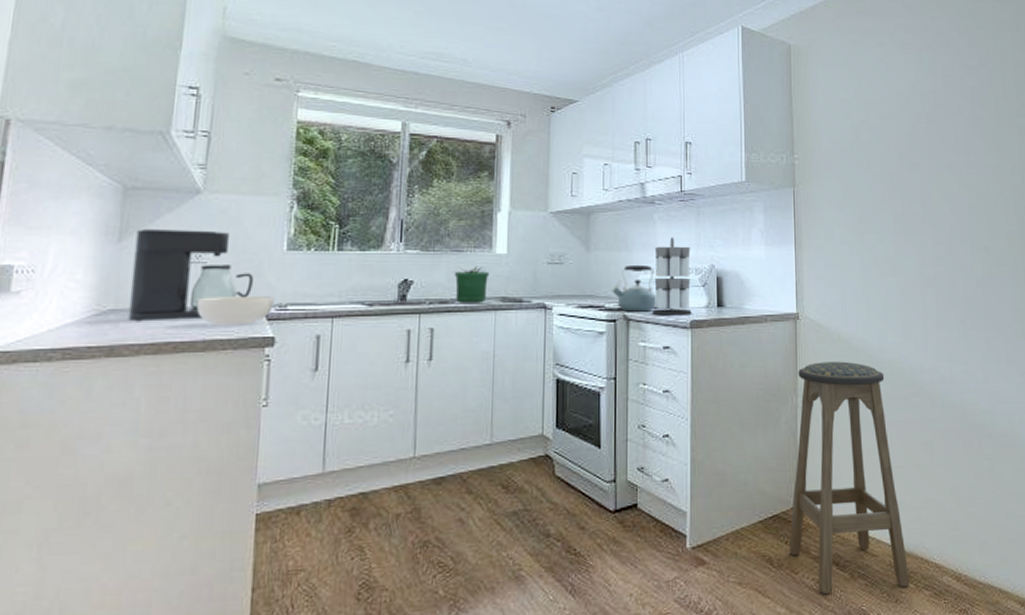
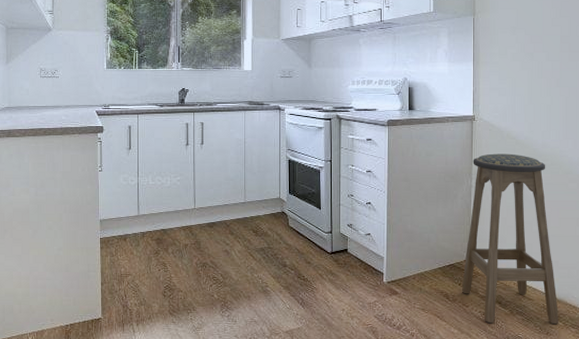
coffee maker: present [127,229,253,322] -> none [16,55,87,115]
bowl: present [196,297,274,326] -> none [55,100,101,119]
planter: present [452,265,490,303] -> none [214,79,240,105]
kettle: present [610,264,657,312] -> none [327,78,362,113]
spice rack: present [651,236,692,316] -> none [358,56,389,116]

